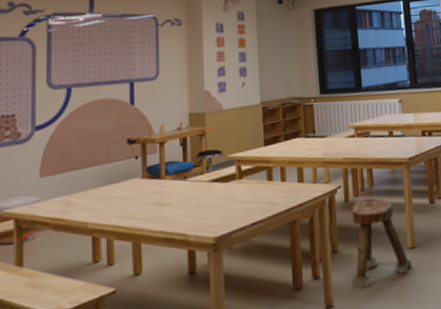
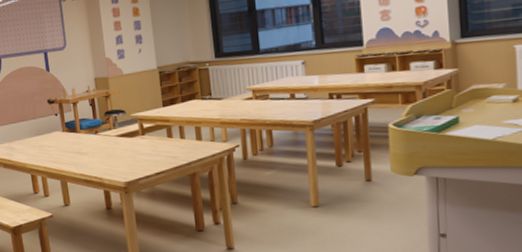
stool: present [351,197,413,288] -> none [250,157,316,237]

